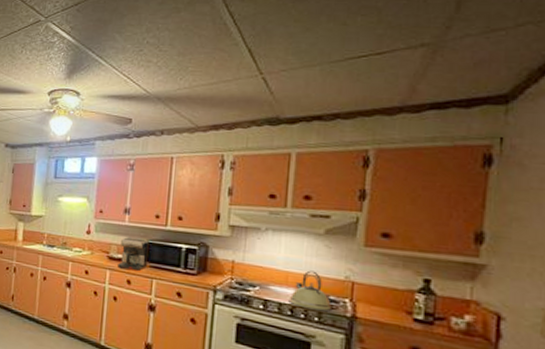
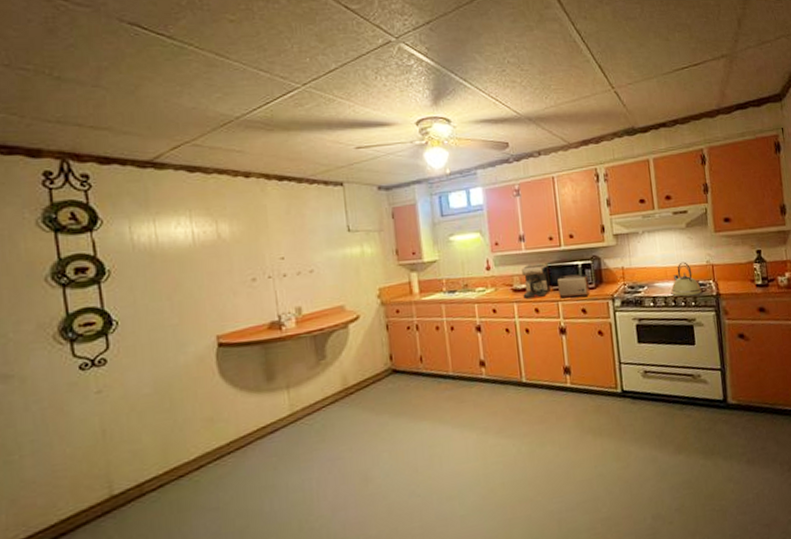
toaster: none [155,255,193,282] -> present [557,273,590,299]

